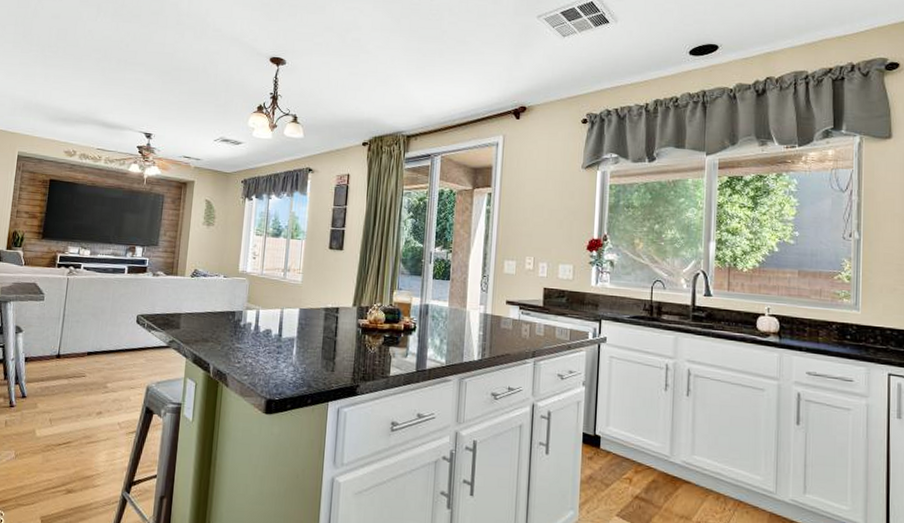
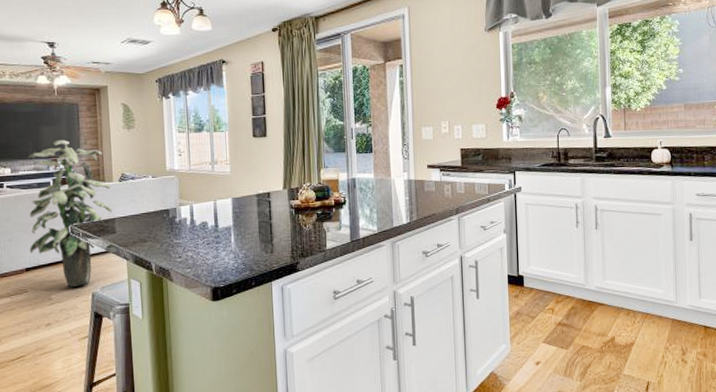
indoor plant: none [94,228,182,379] -> present [28,139,113,288]

